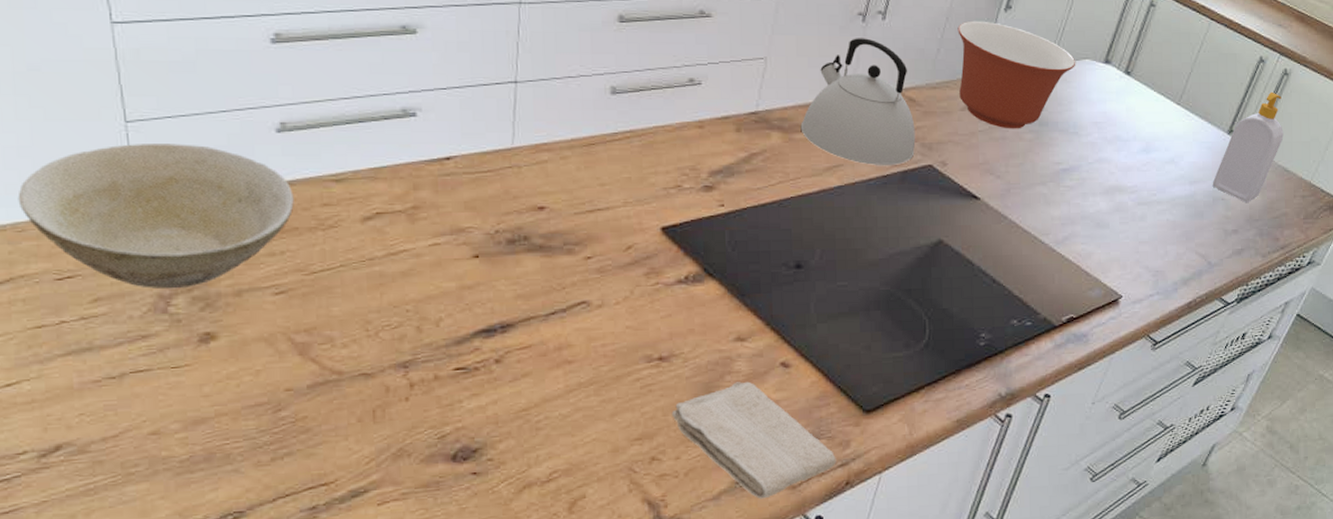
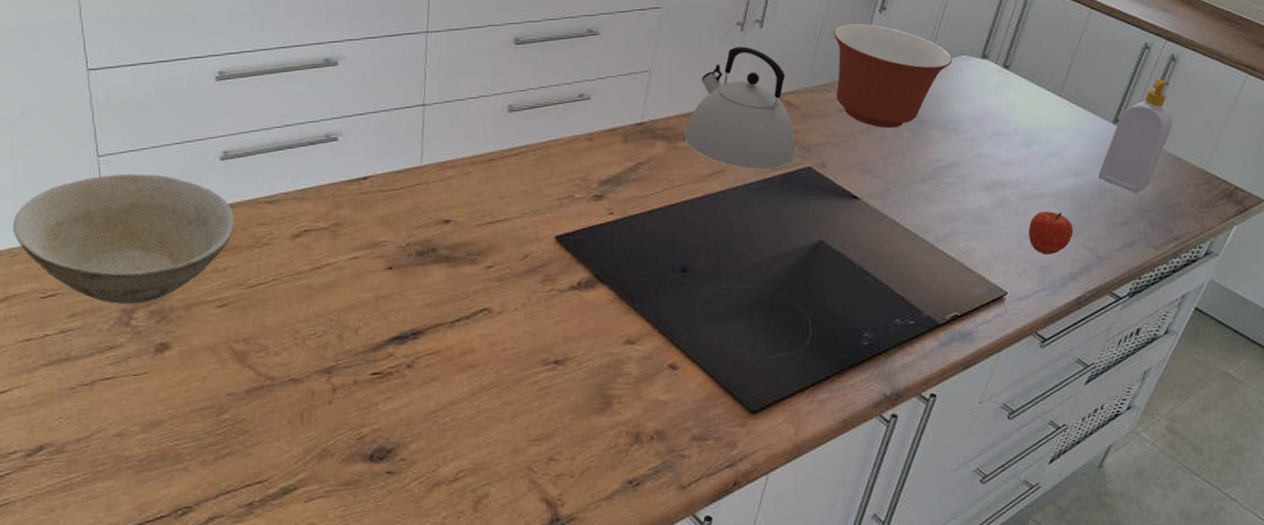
washcloth: present [671,381,836,499] -> none [567,383,724,499]
fruit: none [1144,217,1187,260] -> present [1028,211,1074,254]

